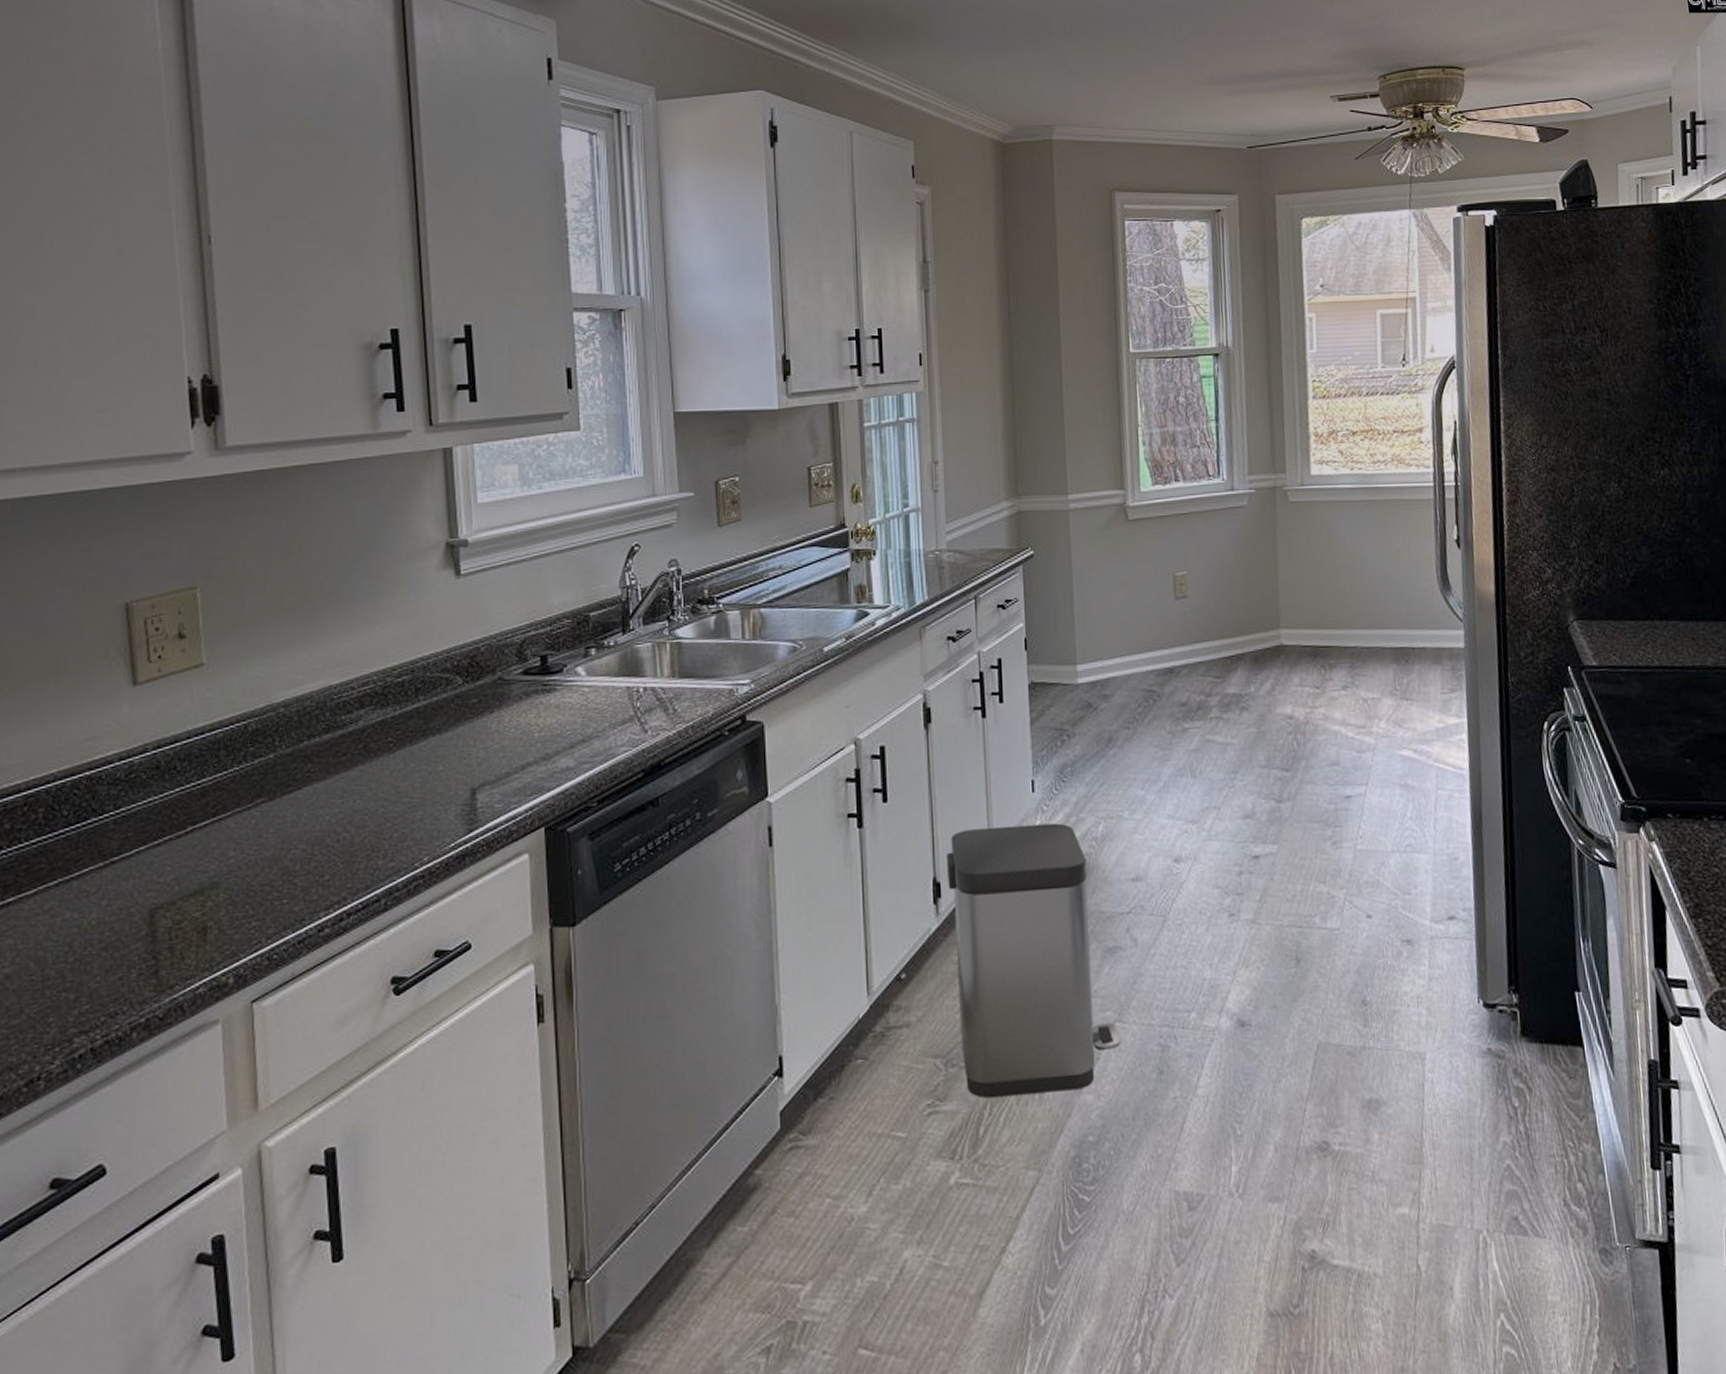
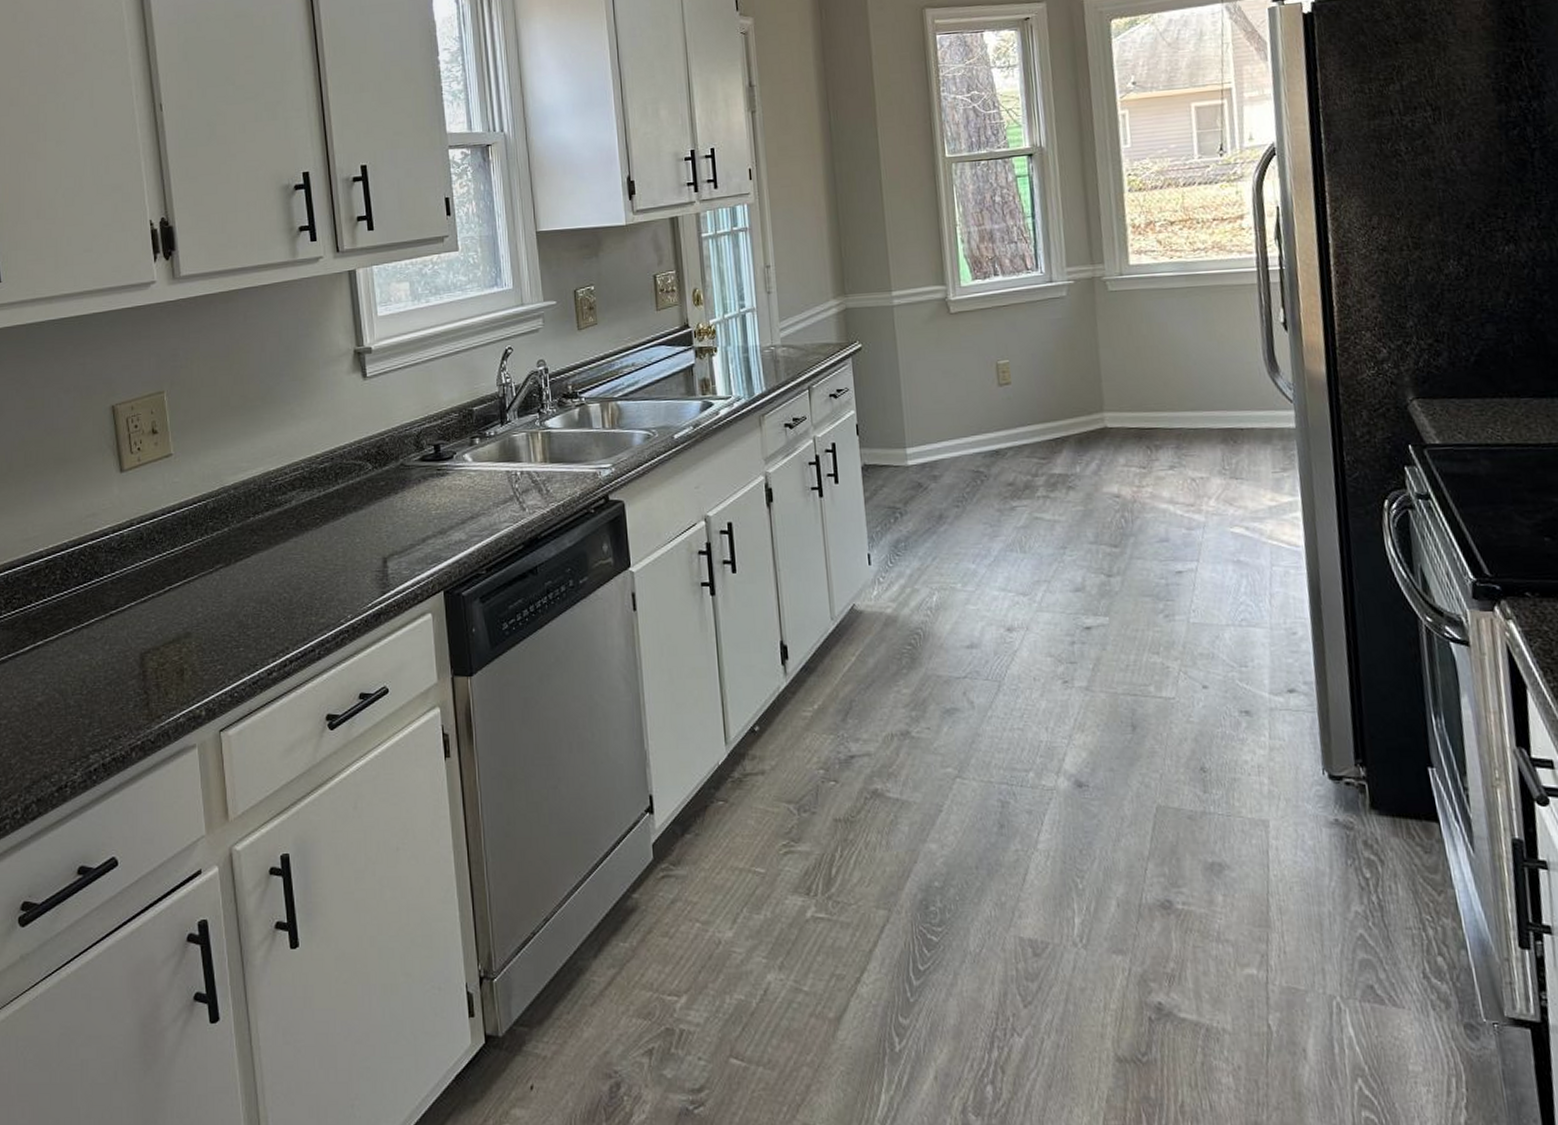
pedal bin: present [945,823,1121,1098] -> none [791,593,962,841]

